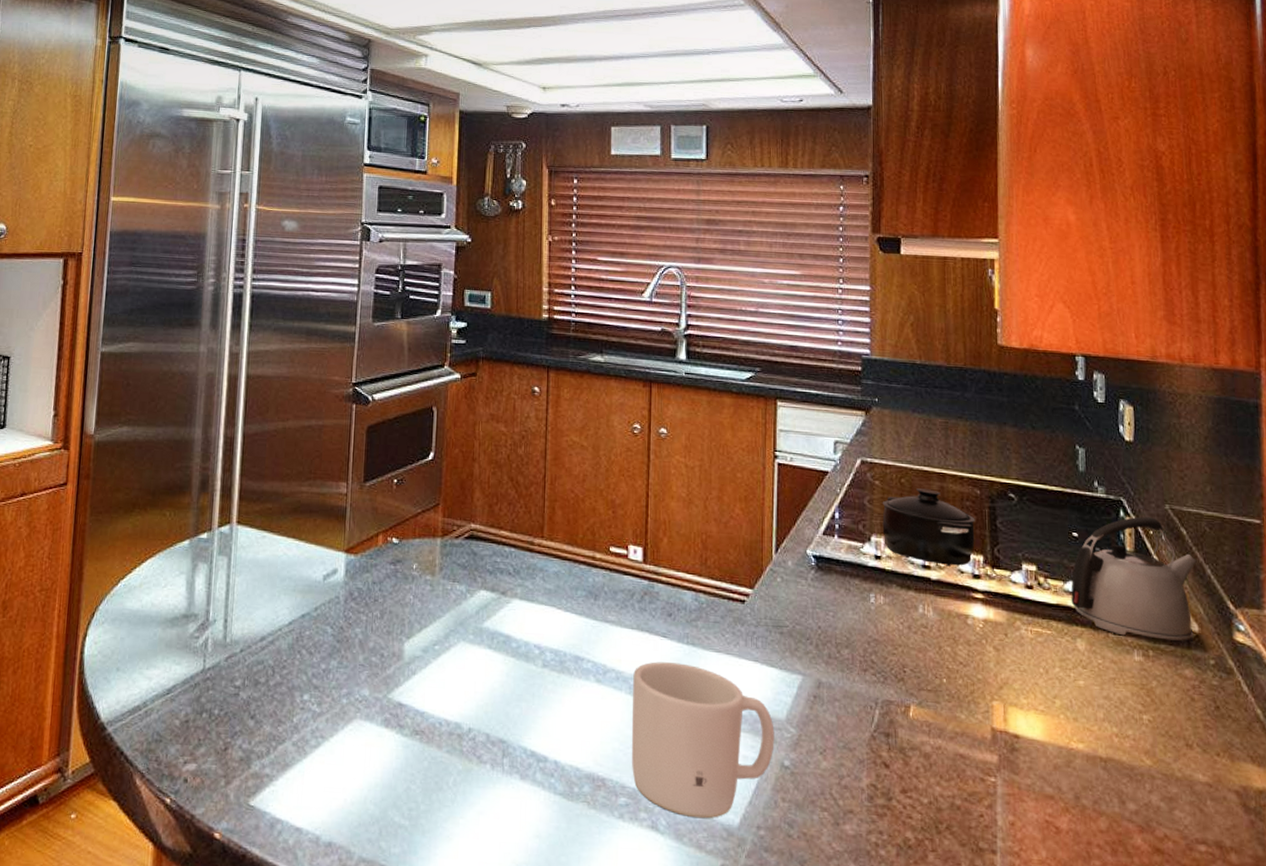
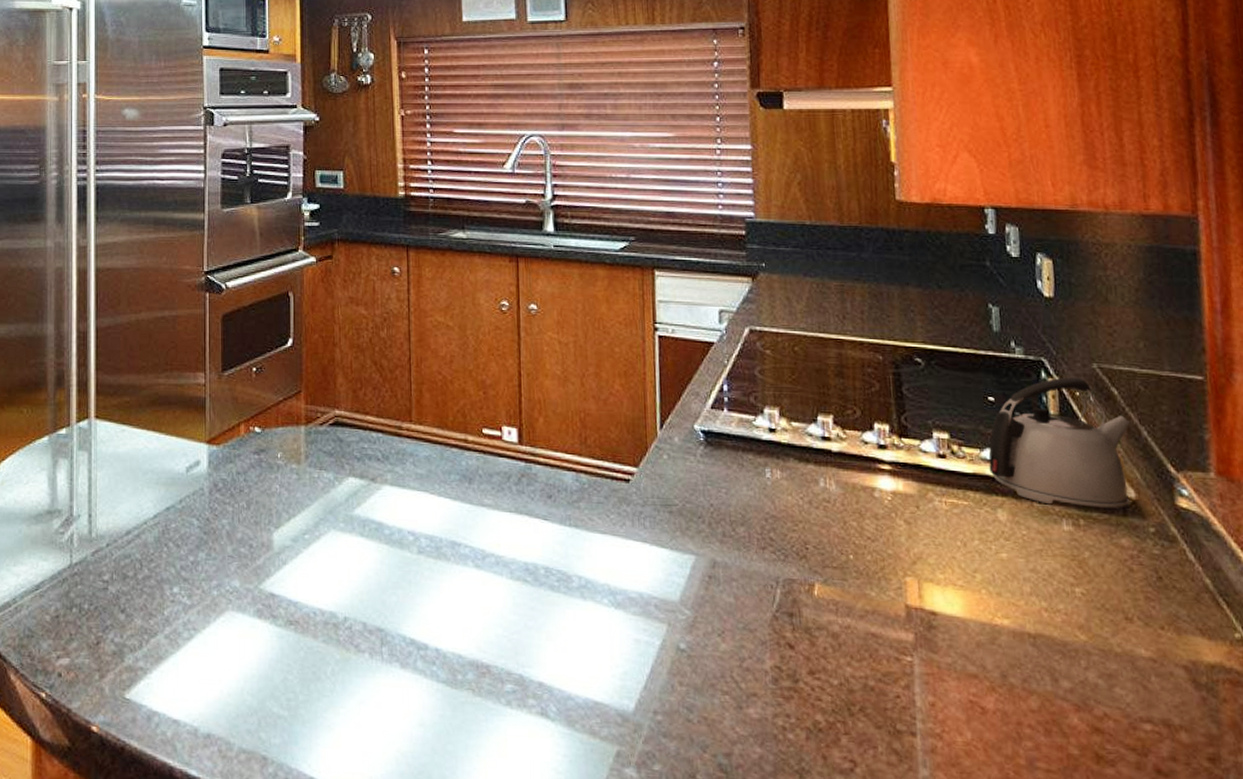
mug: present [631,661,775,819] -> none [514,545,669,705]
saucepan: present [882,487,975,566] -> none [774,355,879,436]

